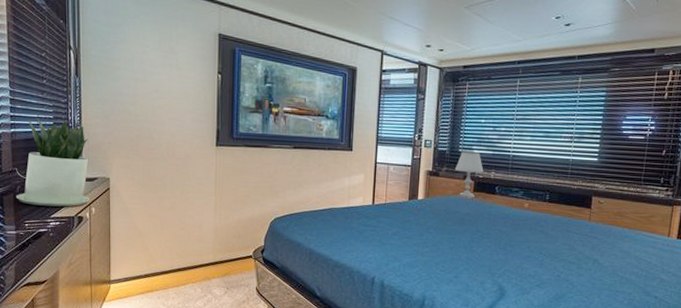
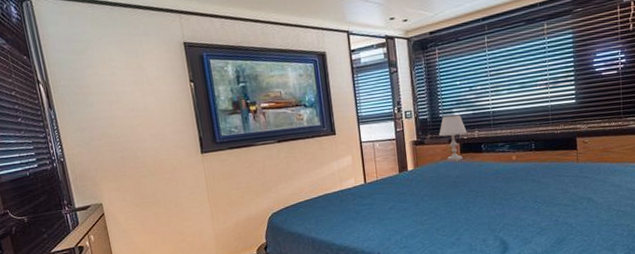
planter: present [16,117,90,207] -> none [10,155,87,244]

